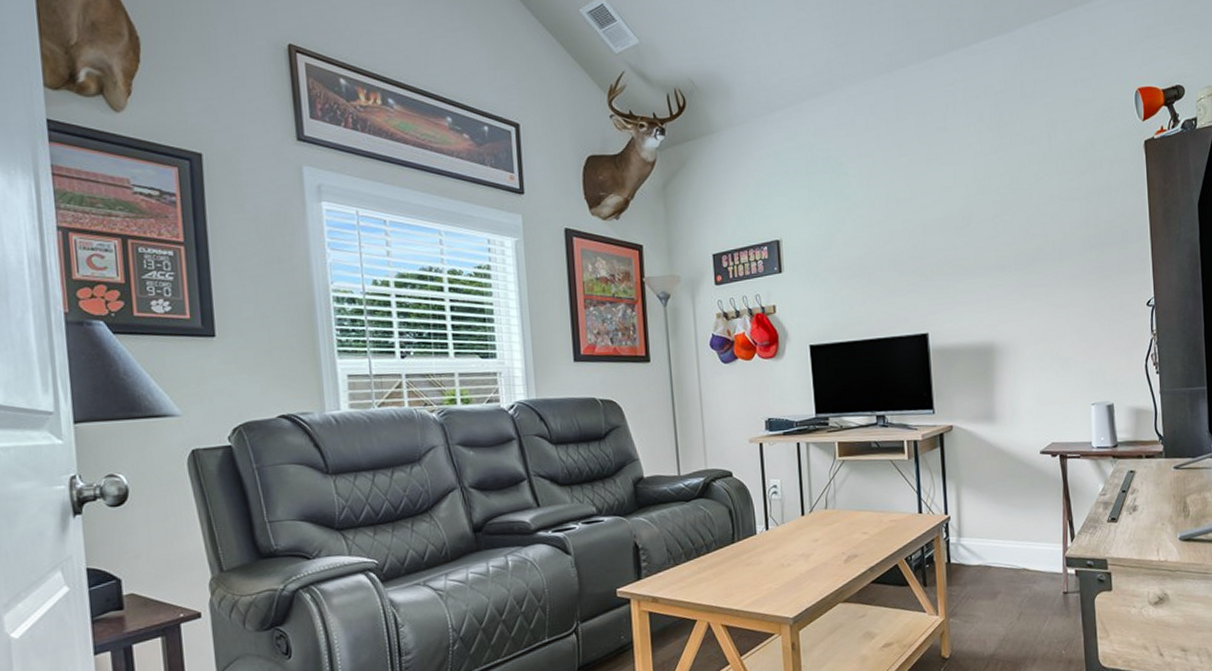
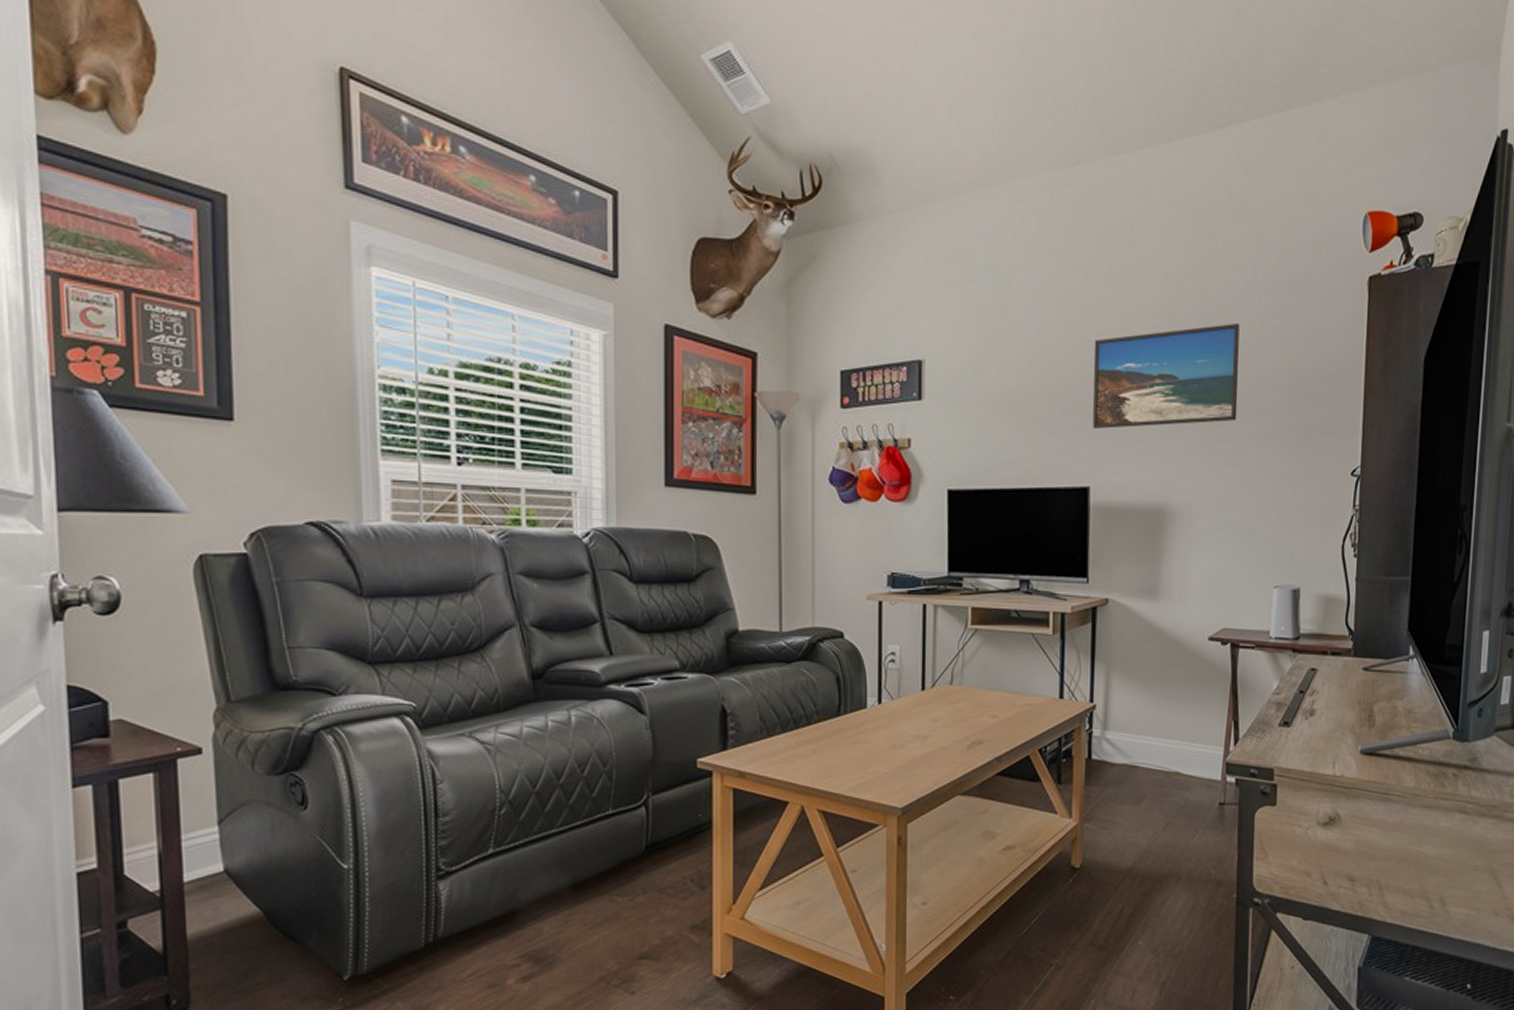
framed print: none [921,187,1046,284] -> present [1093,322,1240,429]

